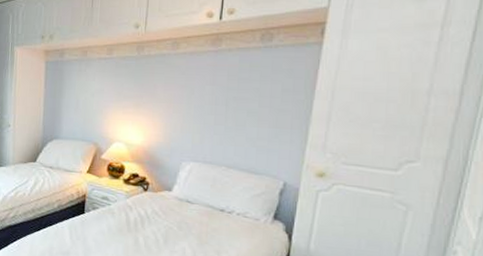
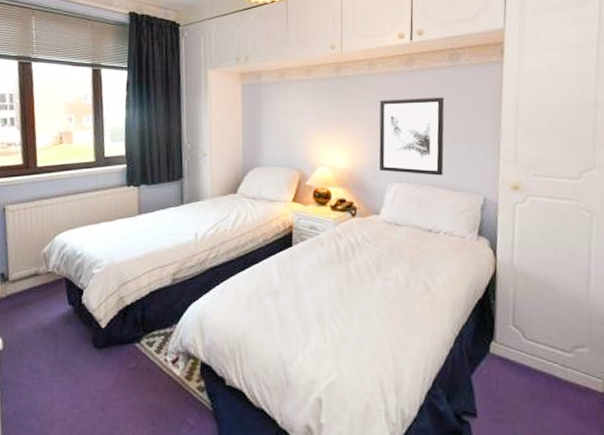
wall art: none [174,78,251,158] -> present [379,97,445,176]

